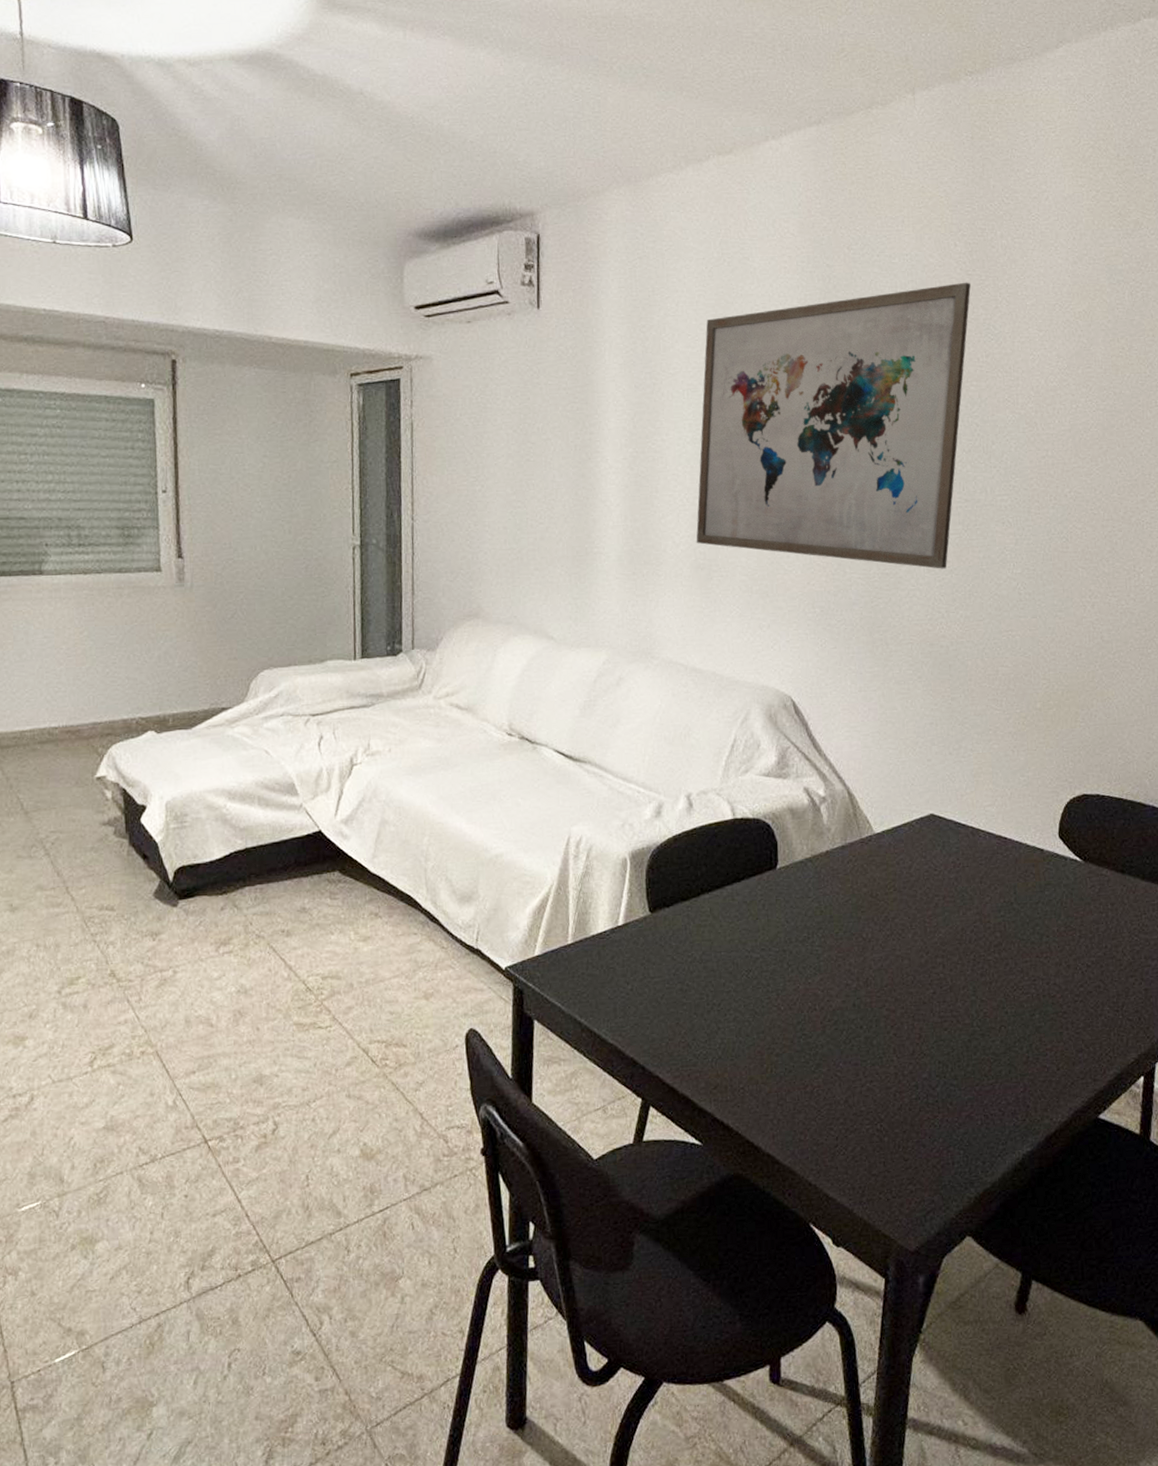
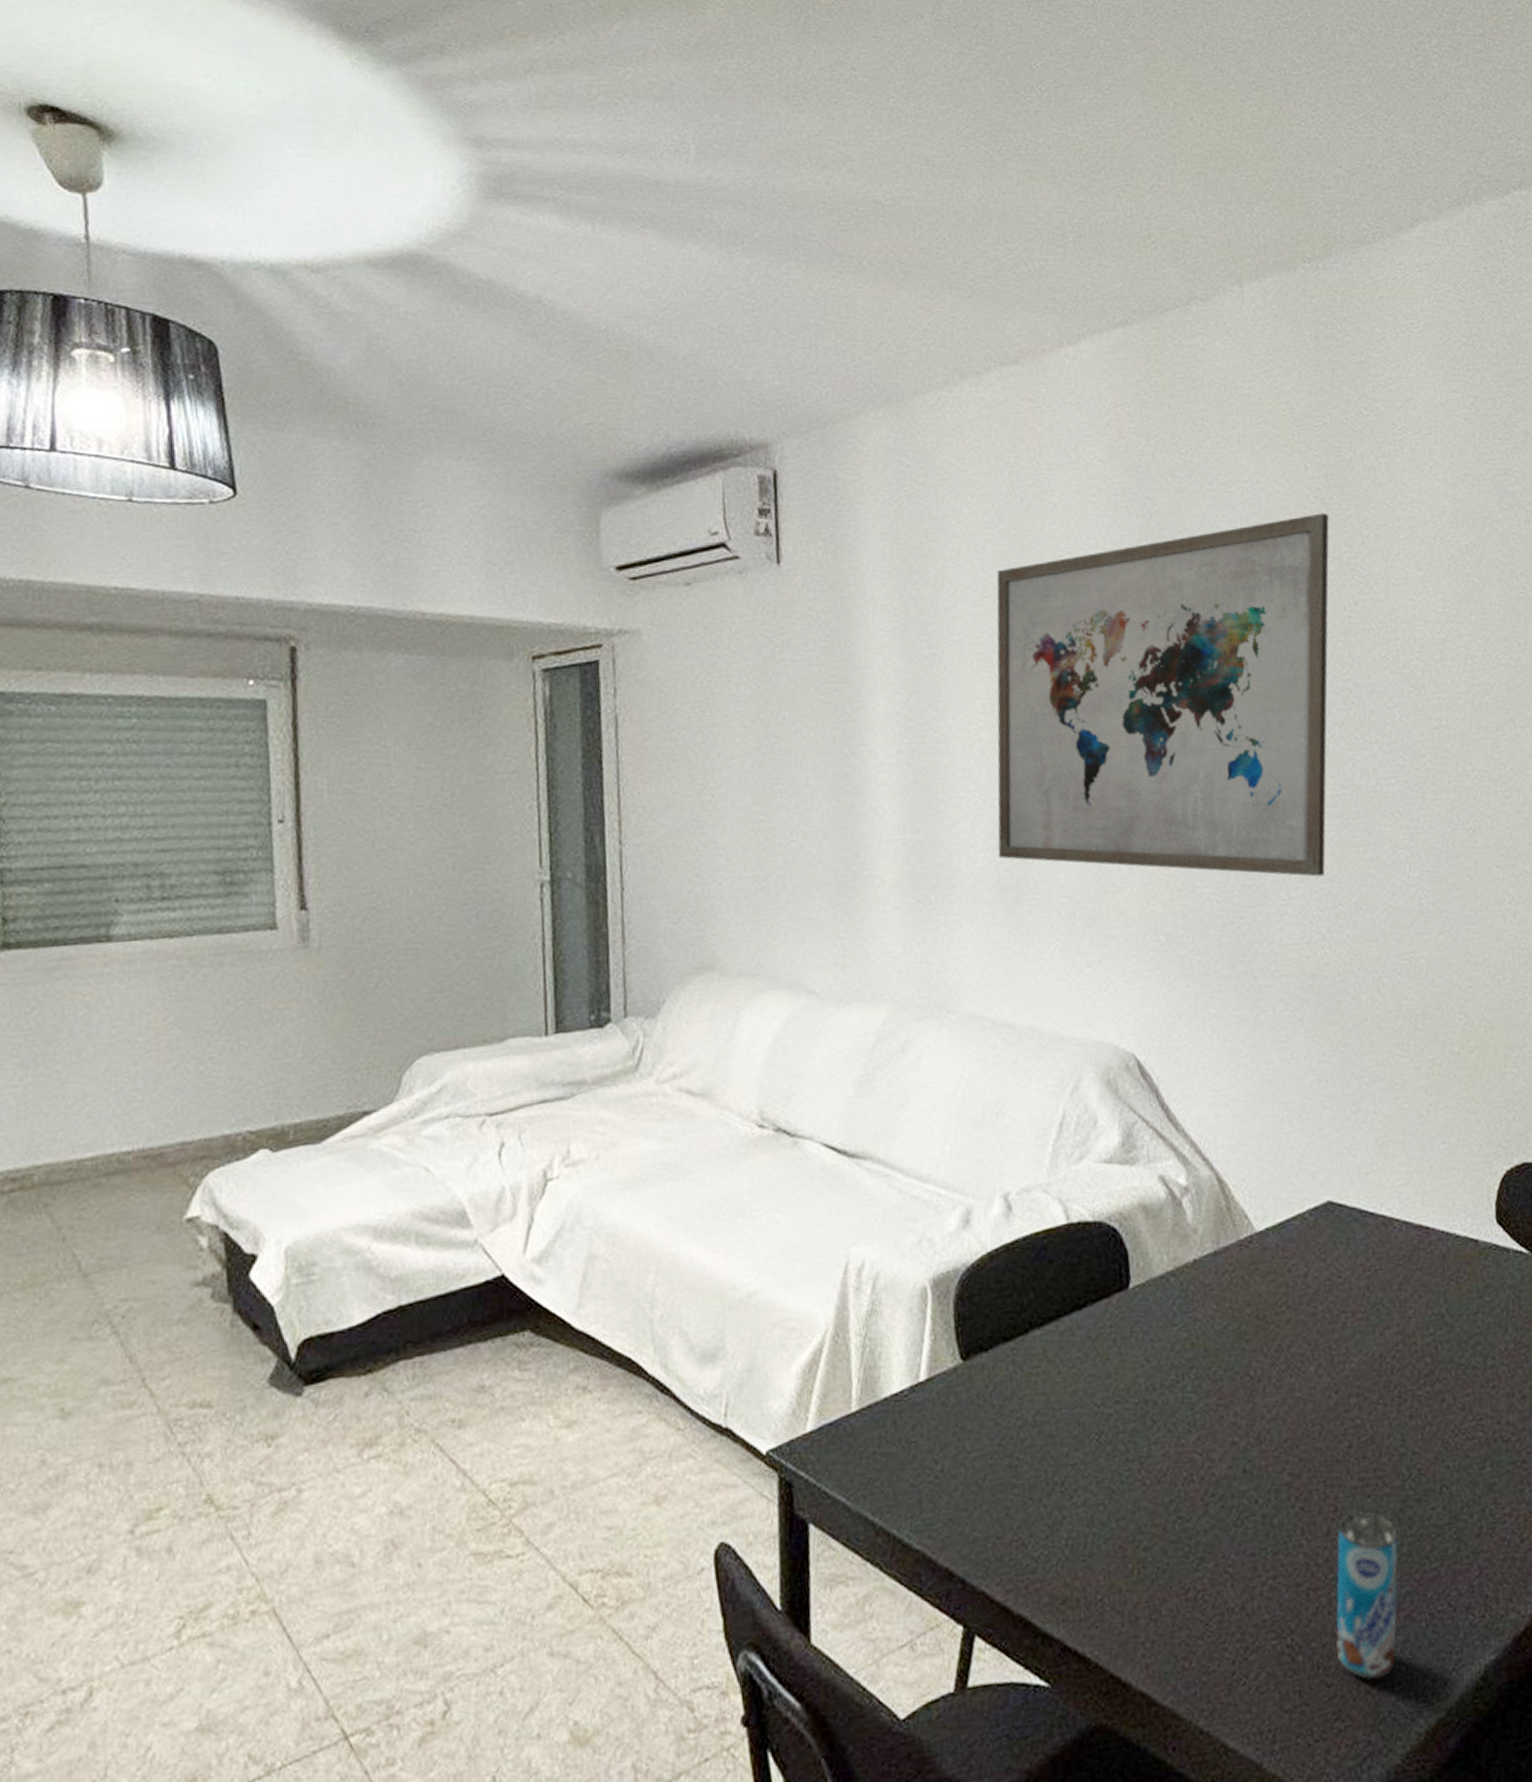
beverage can: none [913,1039,965,1158] -> present [1336,1511,1399,1680]

